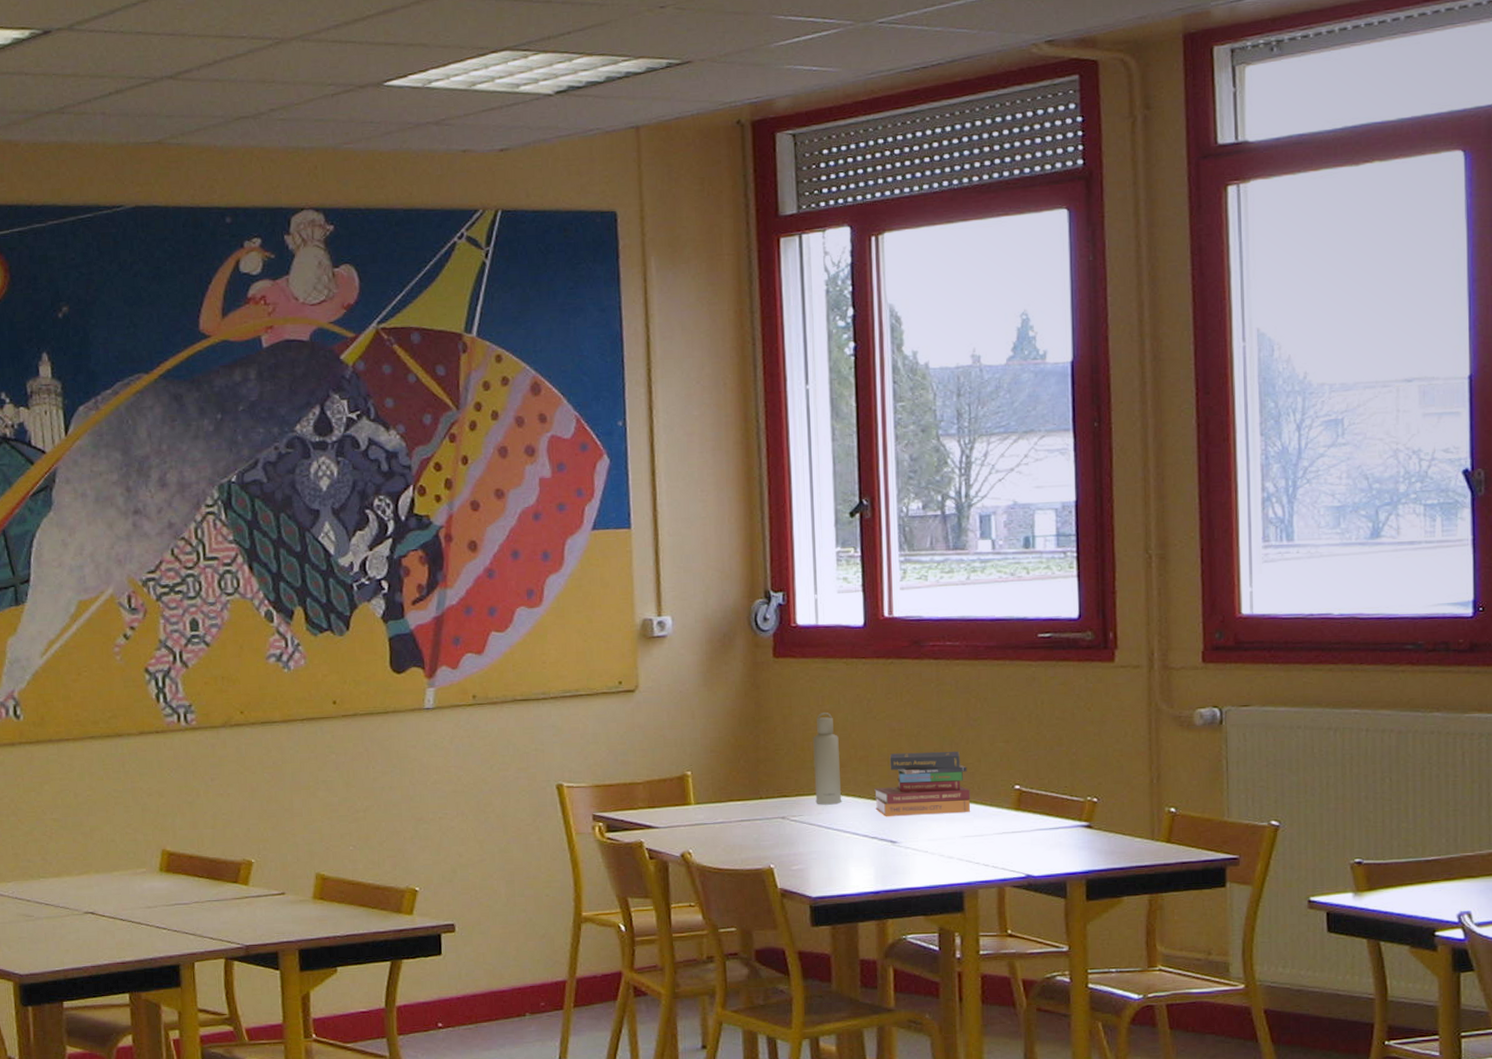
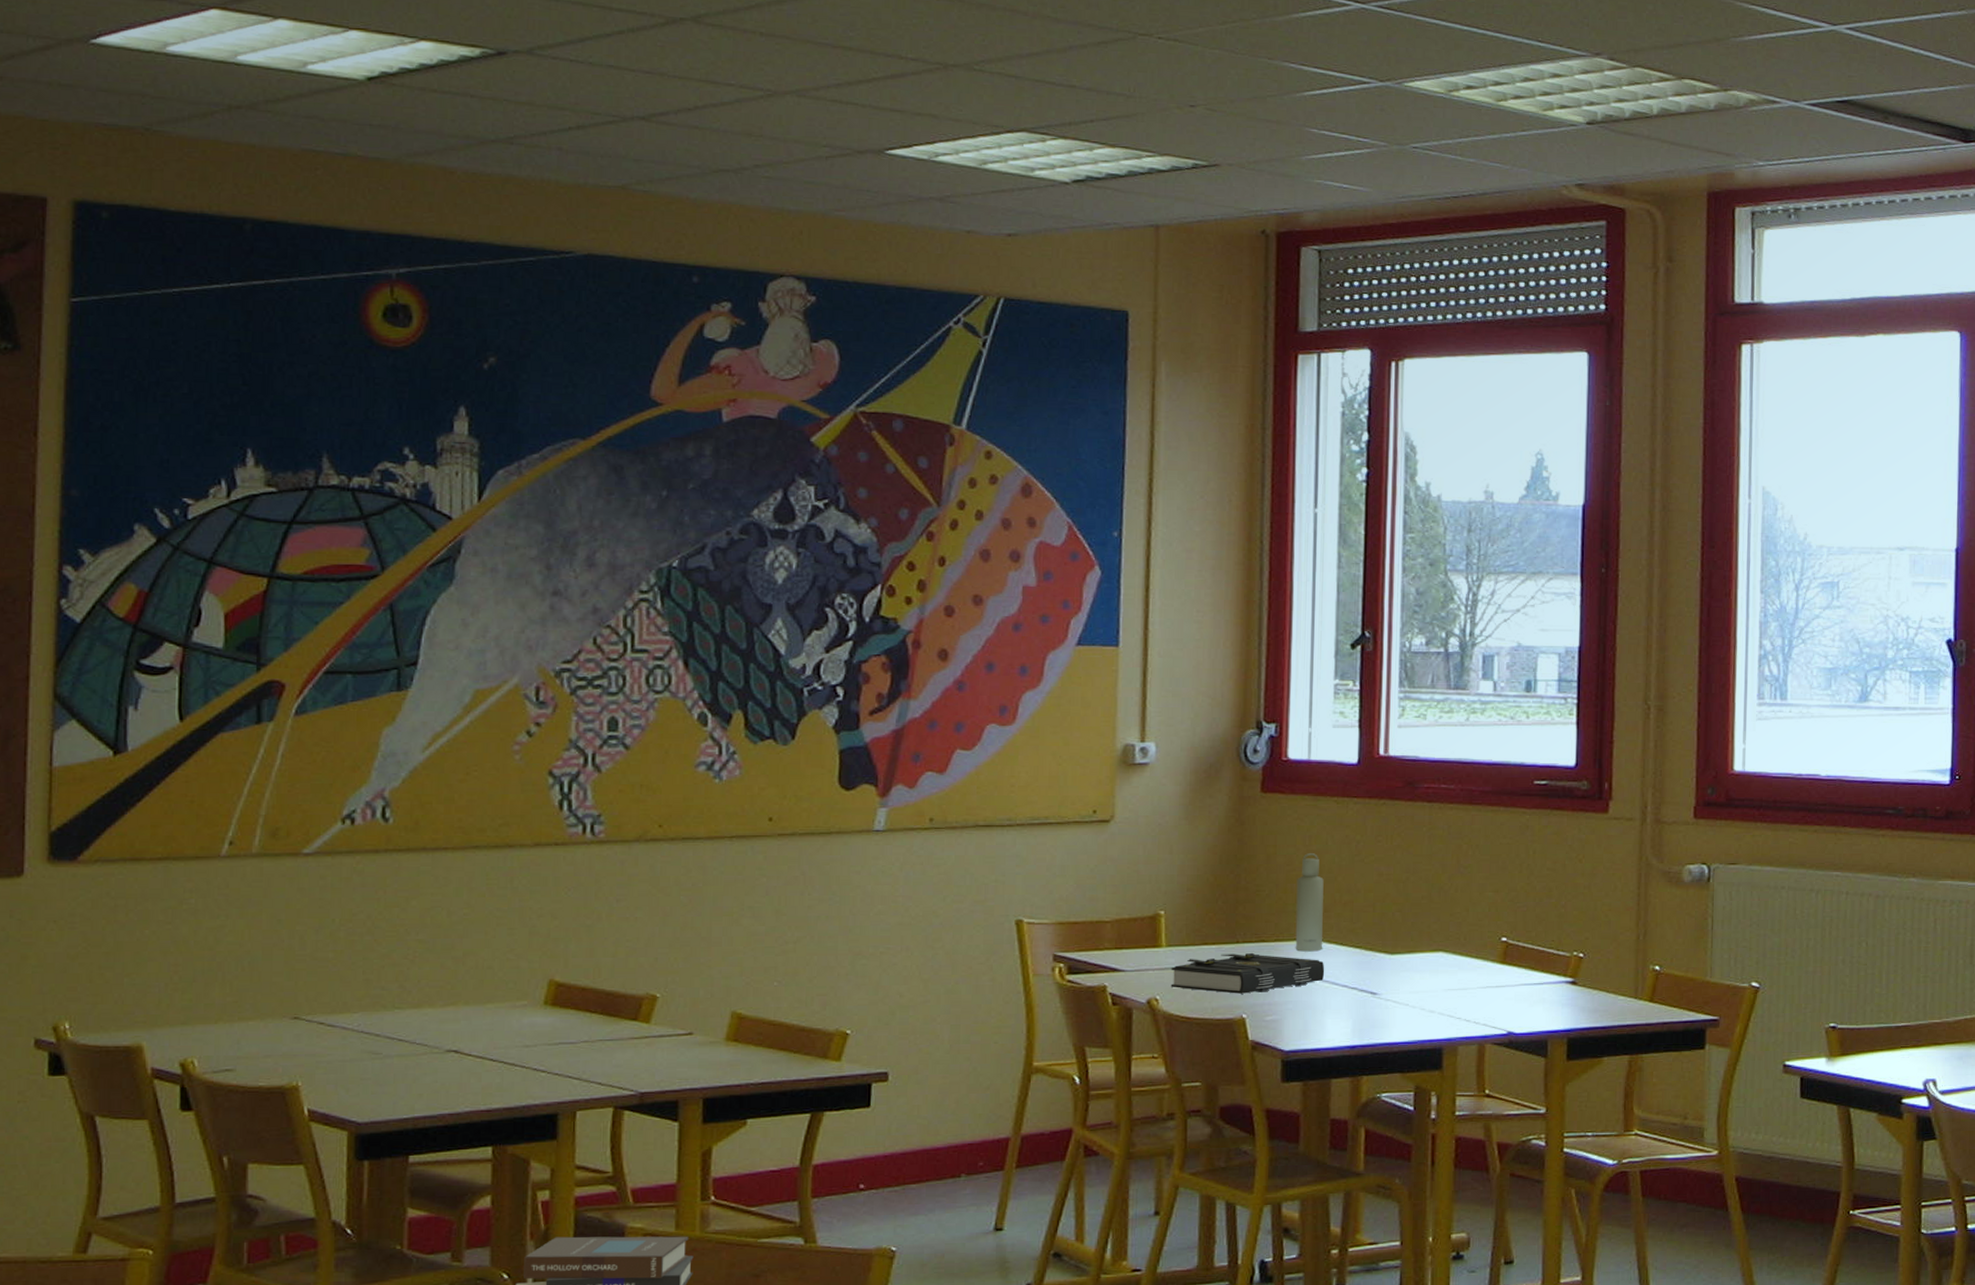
spell book: none [701,807,845,846] -> present [1170,952,1325,994]
books: present [874,751,971,816] -> none [1357,899,1456,966]

